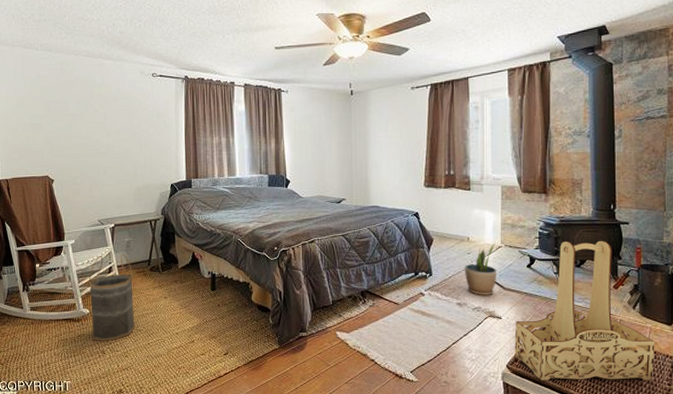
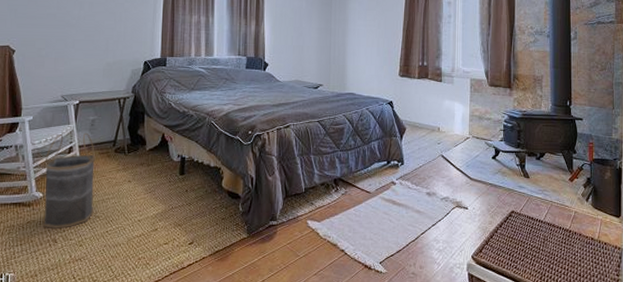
potted plant: present [464,243,497,295] -> none [434,134,465,185]
decorative basket: present [514,240,655,381] -> none [479,134,605,272]

